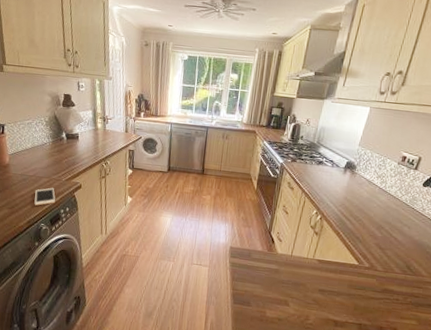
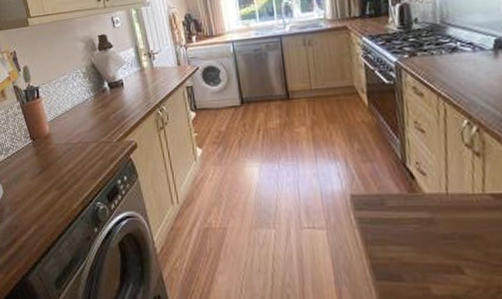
cell phone: present [34,188,56,206] -> none [85,153,110,180]

